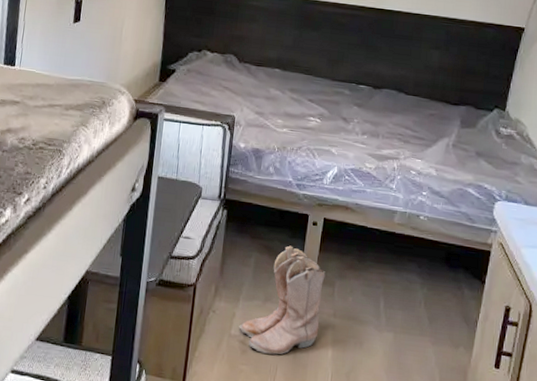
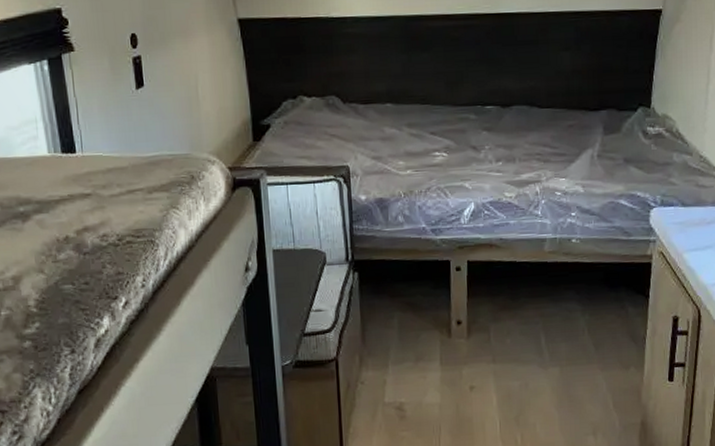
boots: present [239,245,326,355] -> none [392,297,480,416]

